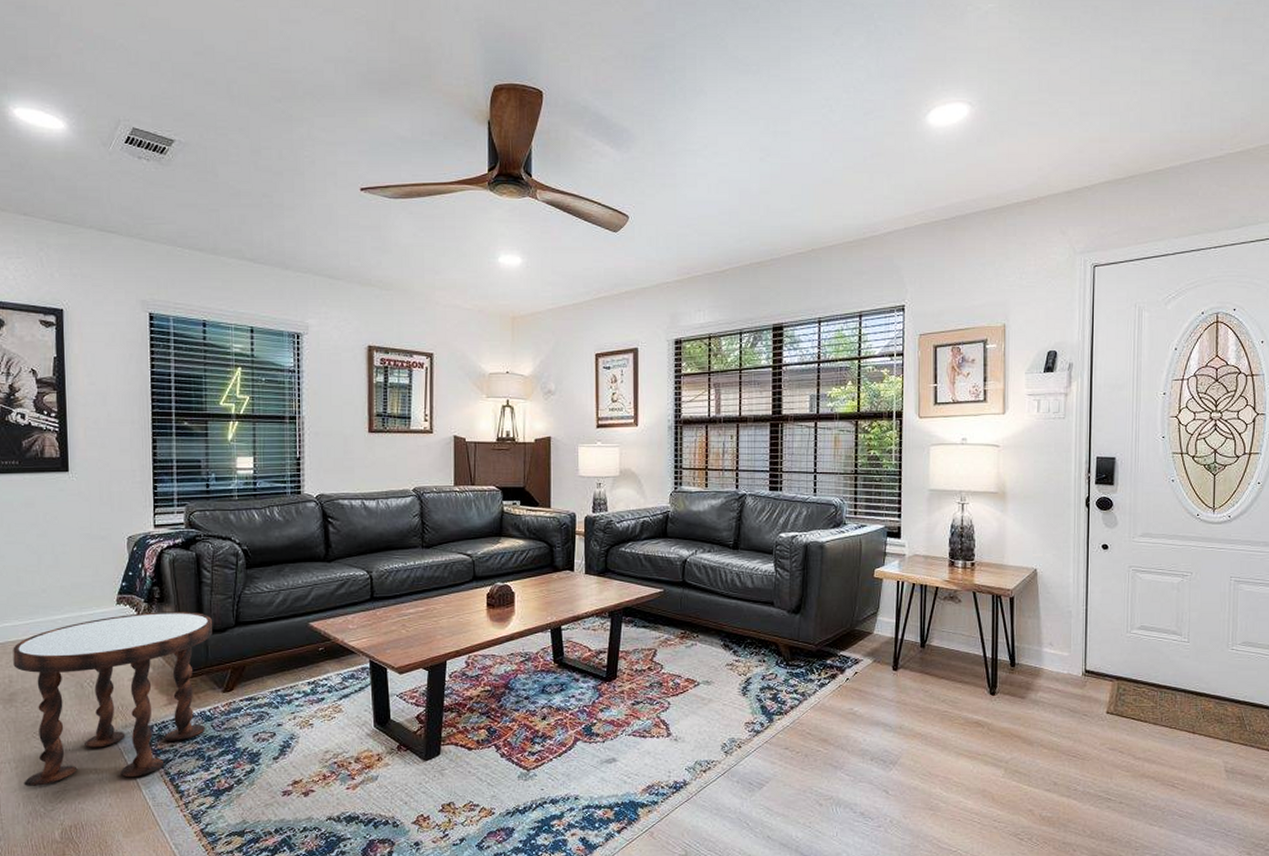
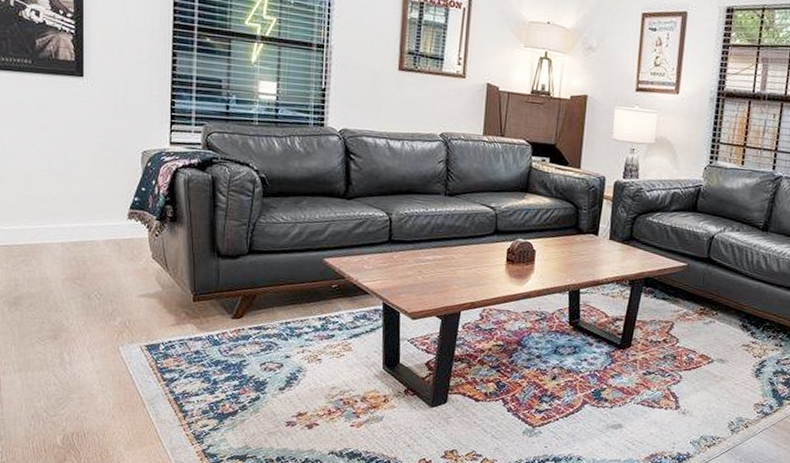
side table: present [13,611,212,786] -> none [20,230,225,393]

